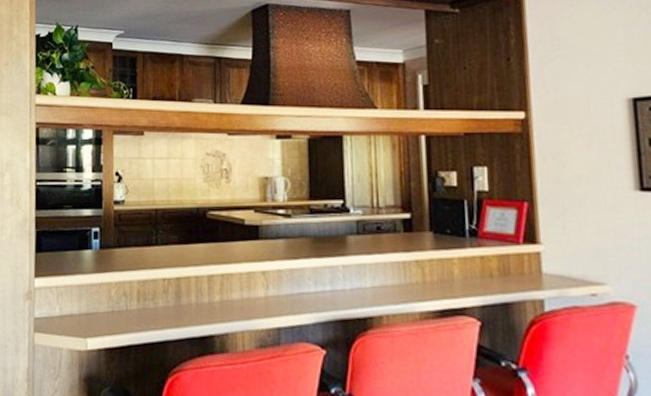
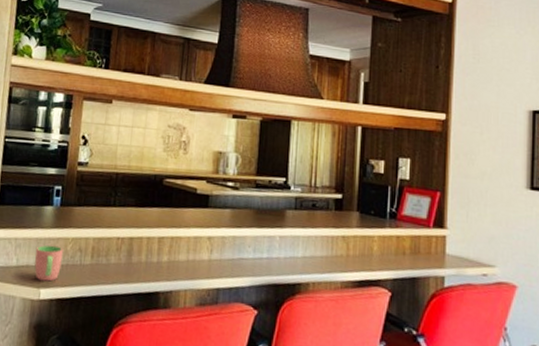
cup: none [78,291,107,330] -> present [34,245,64,282]

